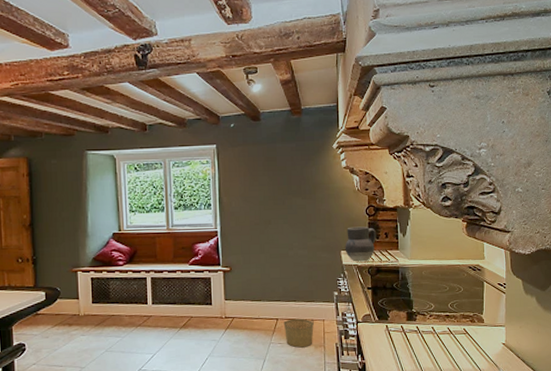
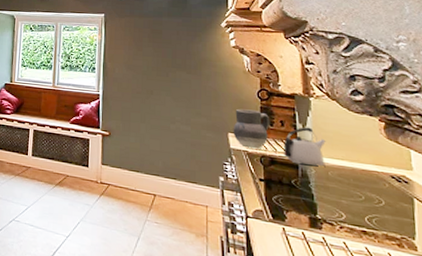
basket: present [283,318,314,348] -> none [161,197,195,234]
kettle: none [387,235,421,270] -> present [283,127,326,166]

